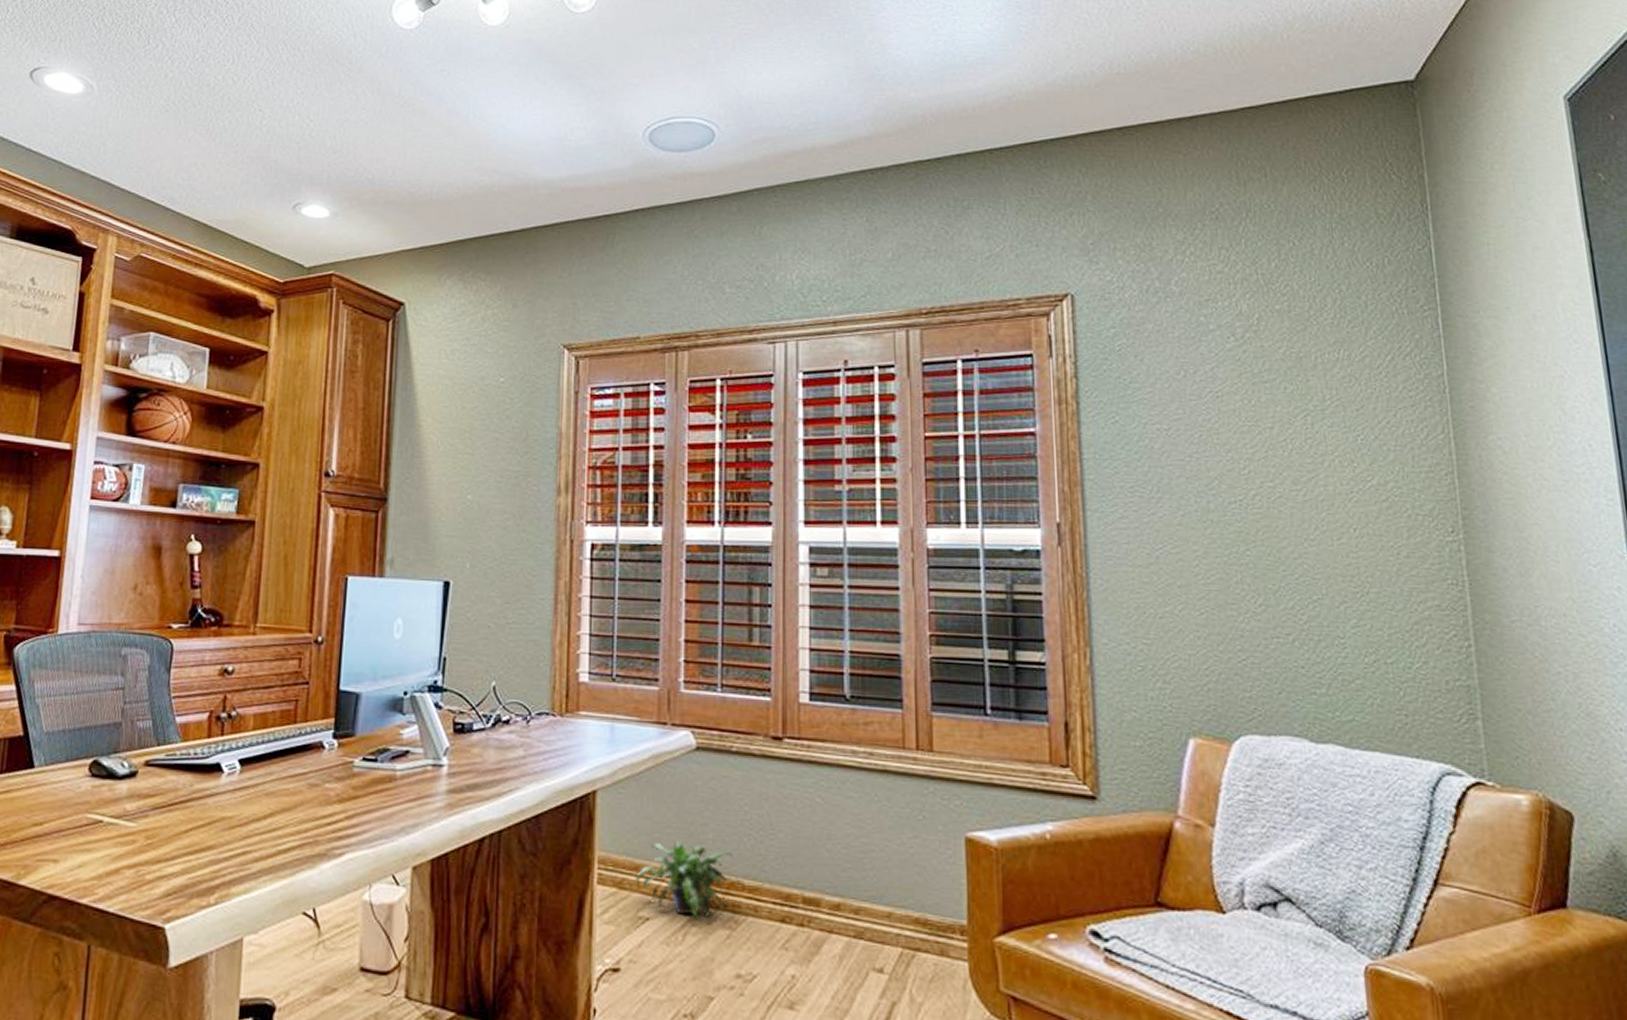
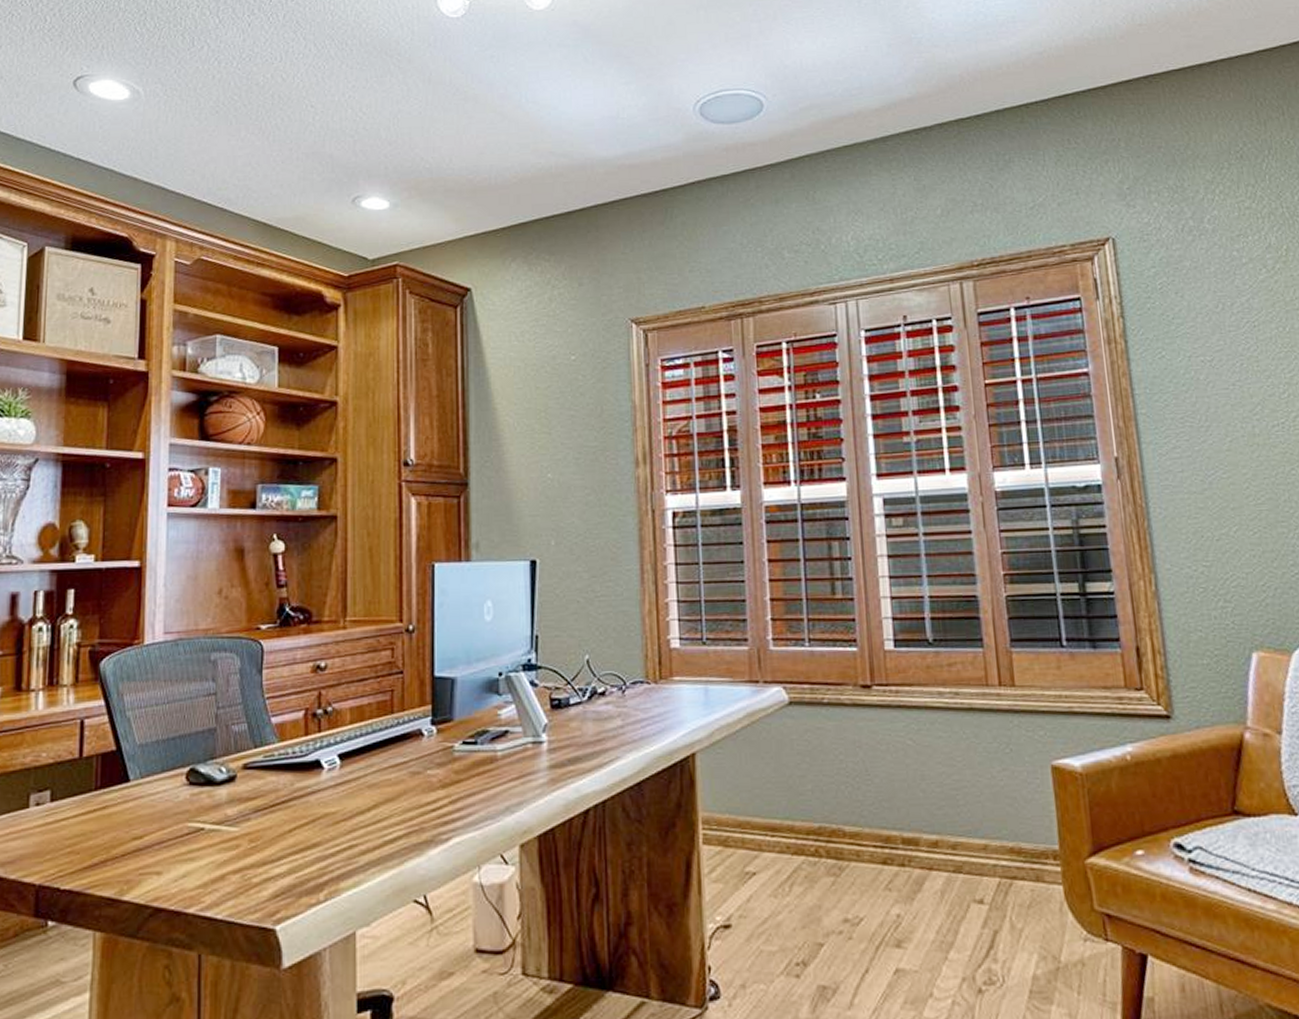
potted plant: present [634,841,733,920] -> none [738,795,832,871]

